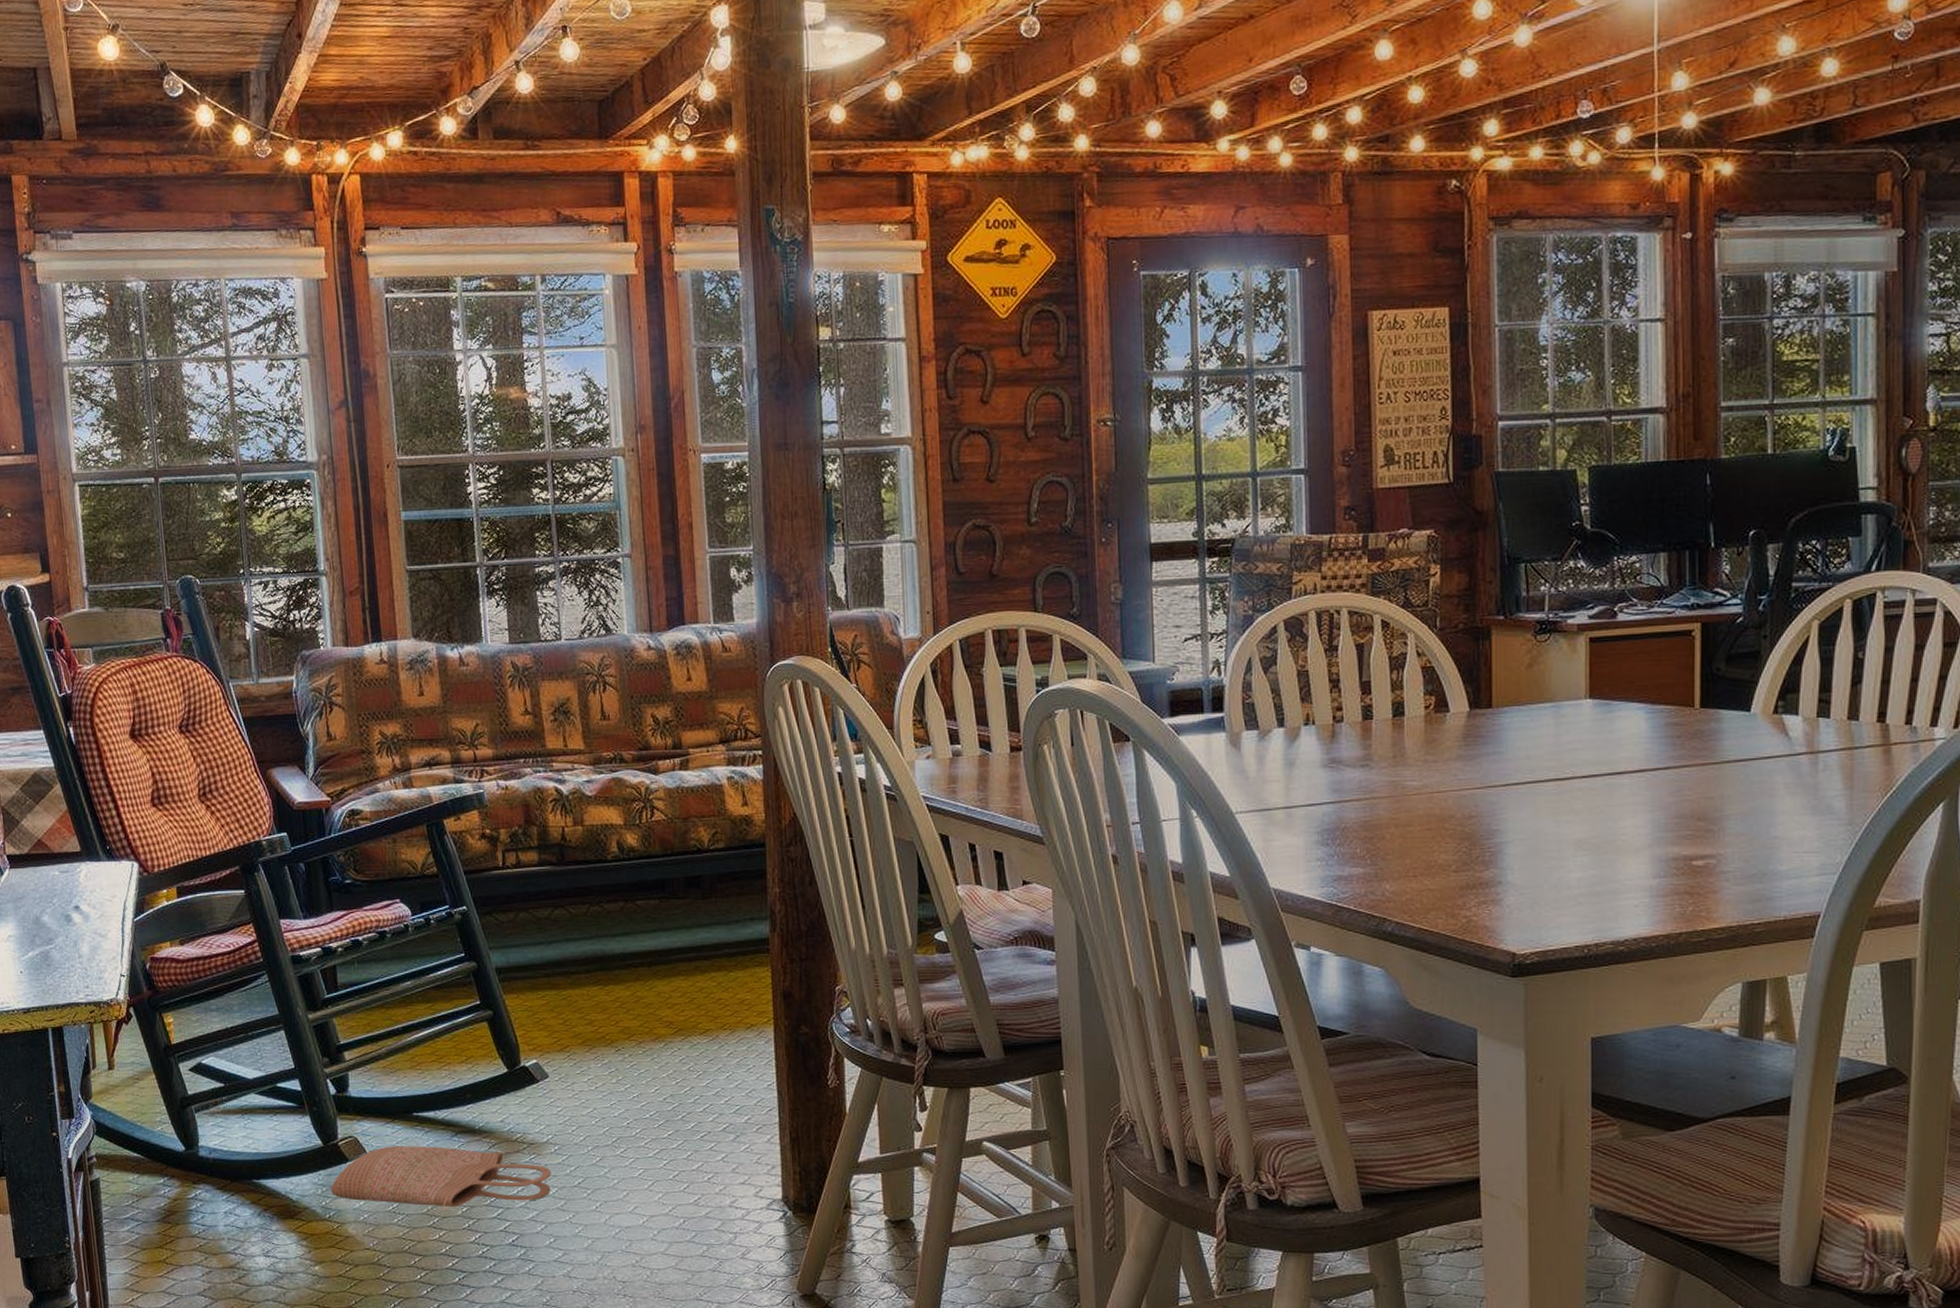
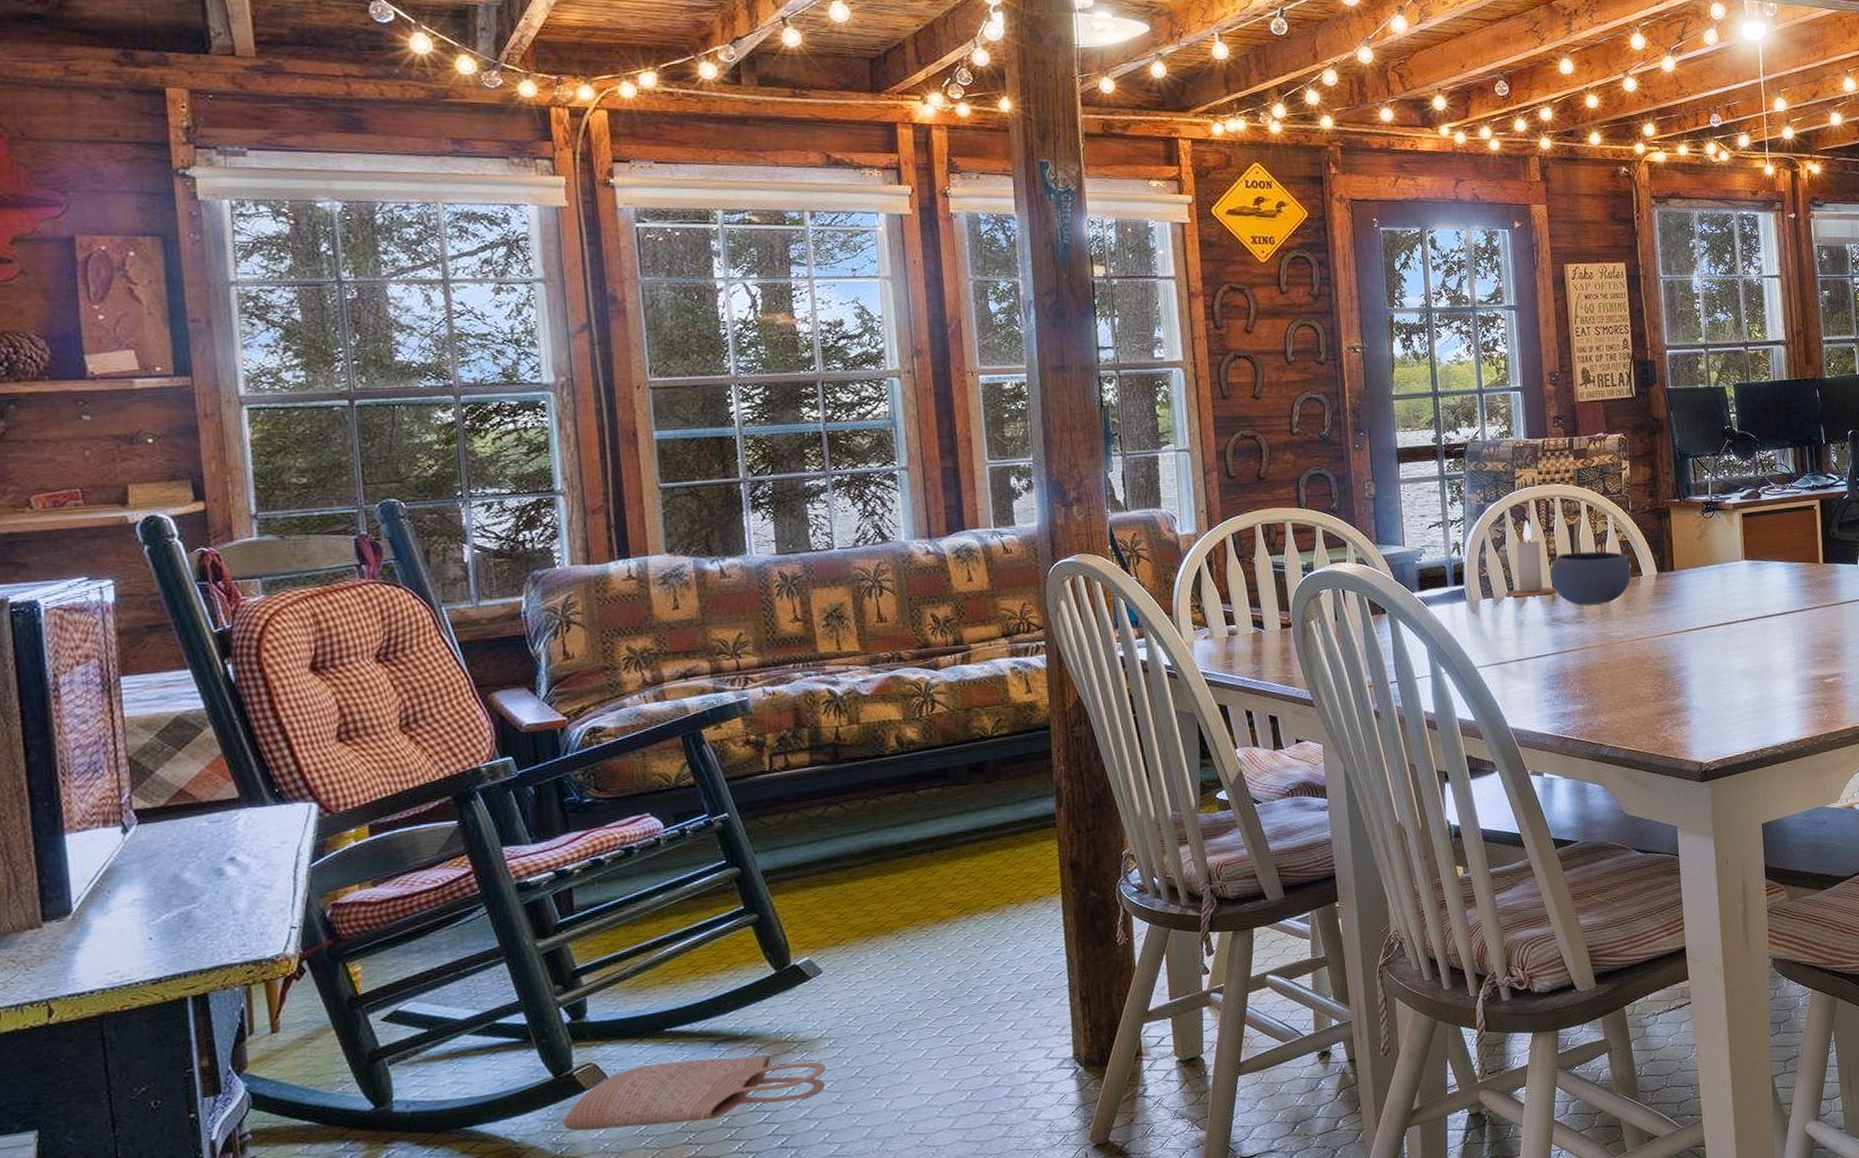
candle: none [1272,636,1339,731] -> present [1504,520,1558,598]
bowl: none [1331,678,1436,745] -> present [1550,551,1632,606]

